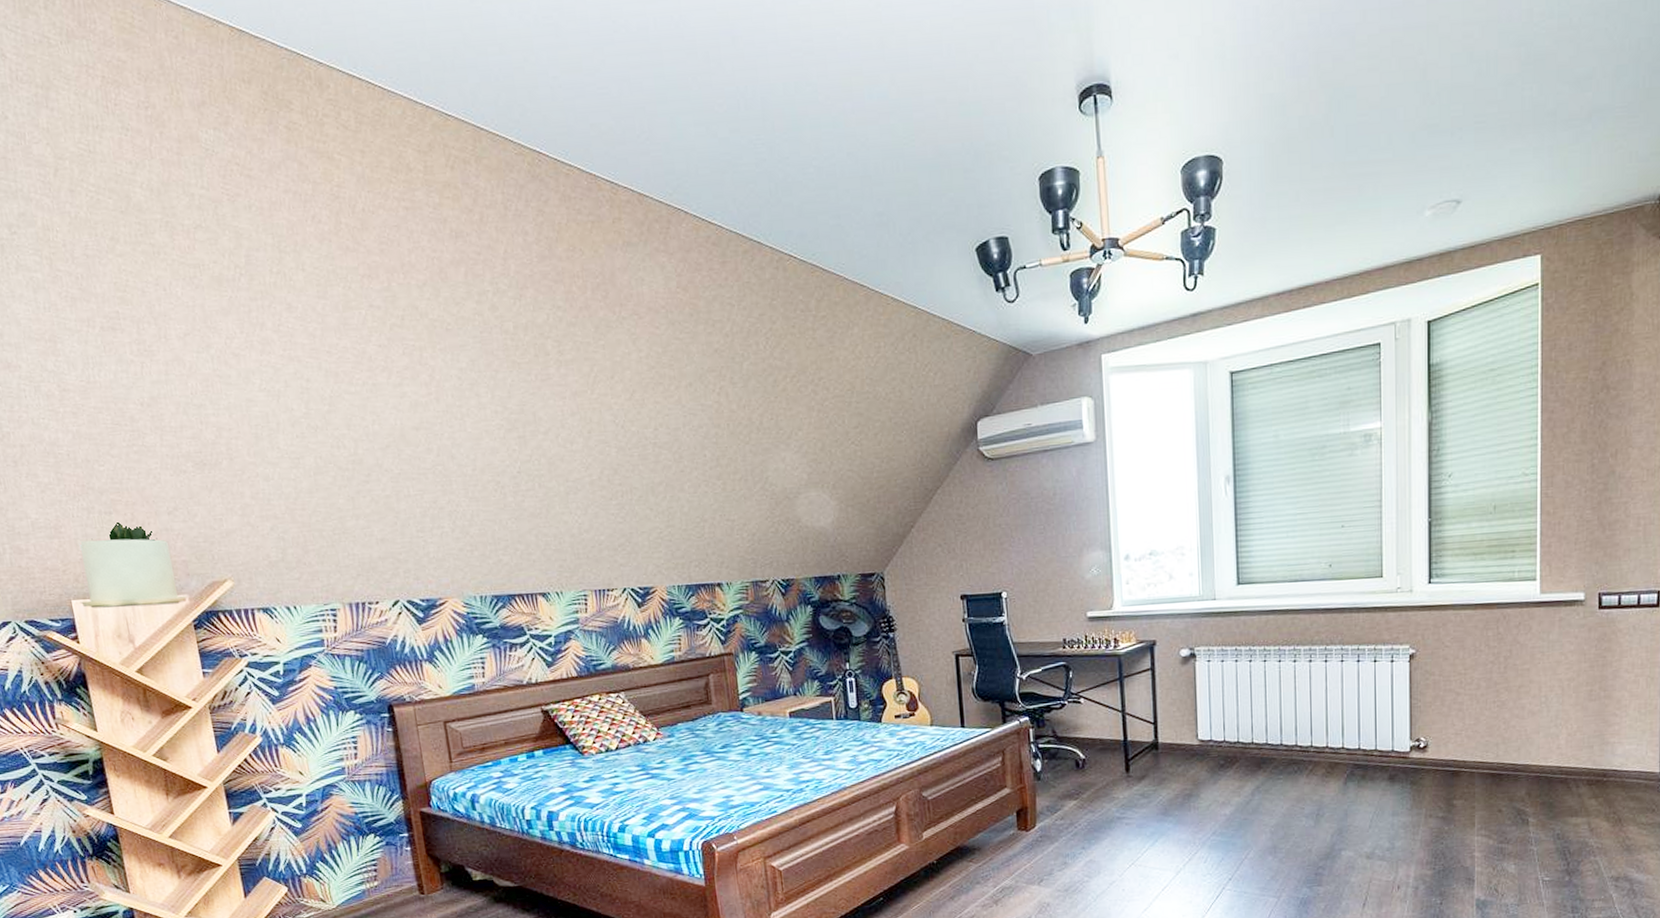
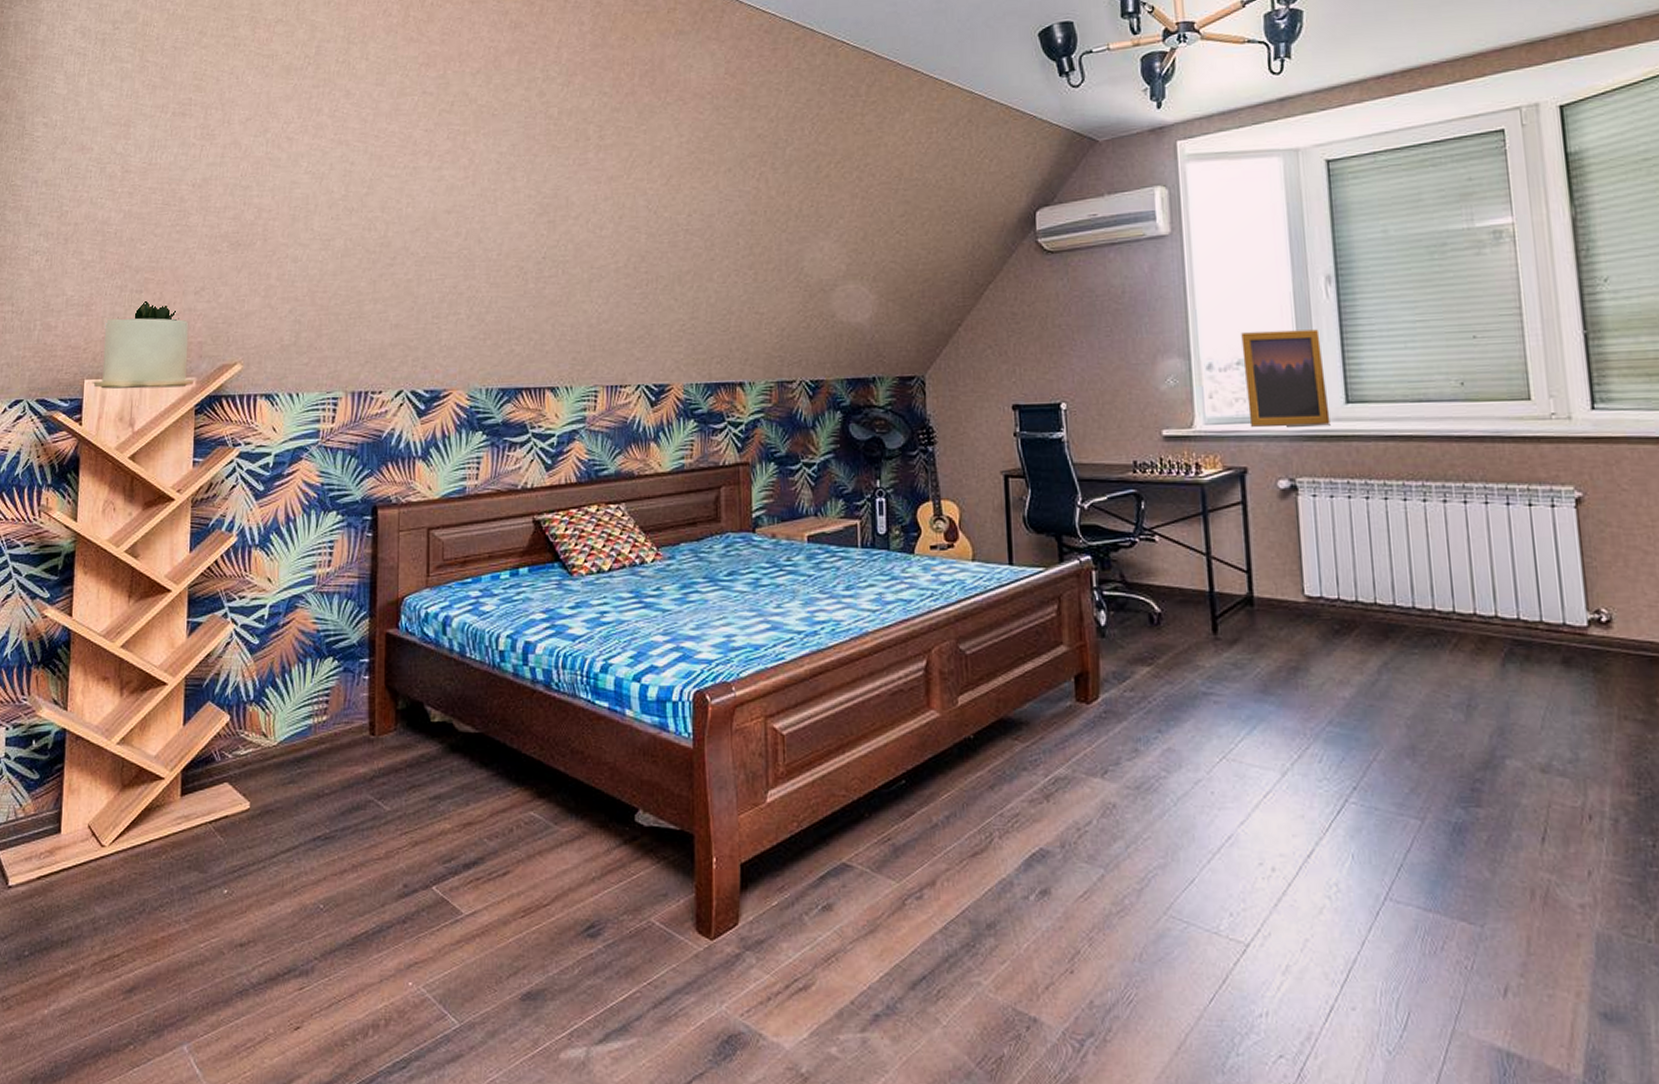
picture frame: none [1154,523,1224,607] -> present [1241,329,1331,427]

